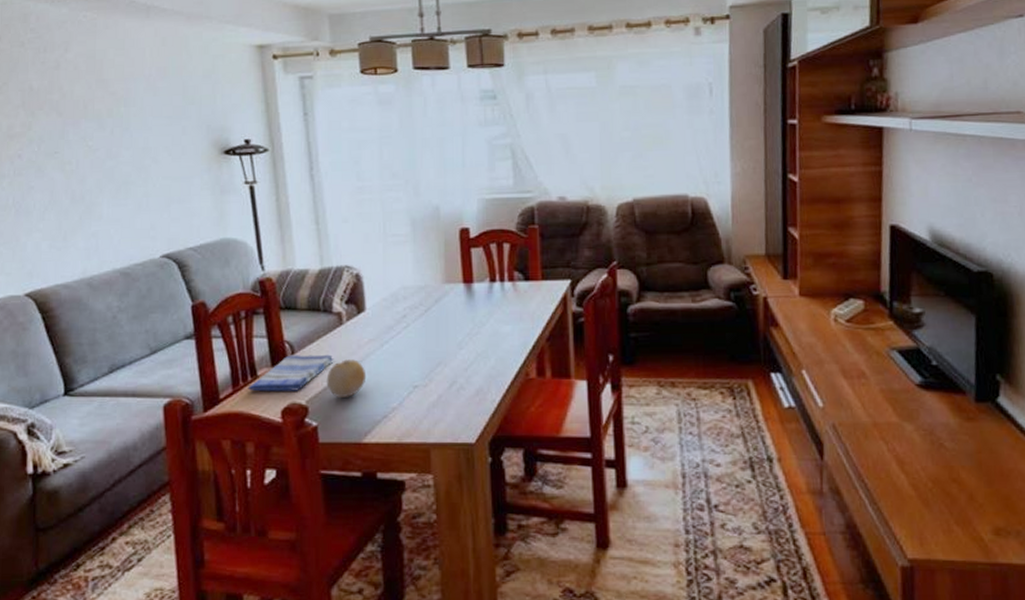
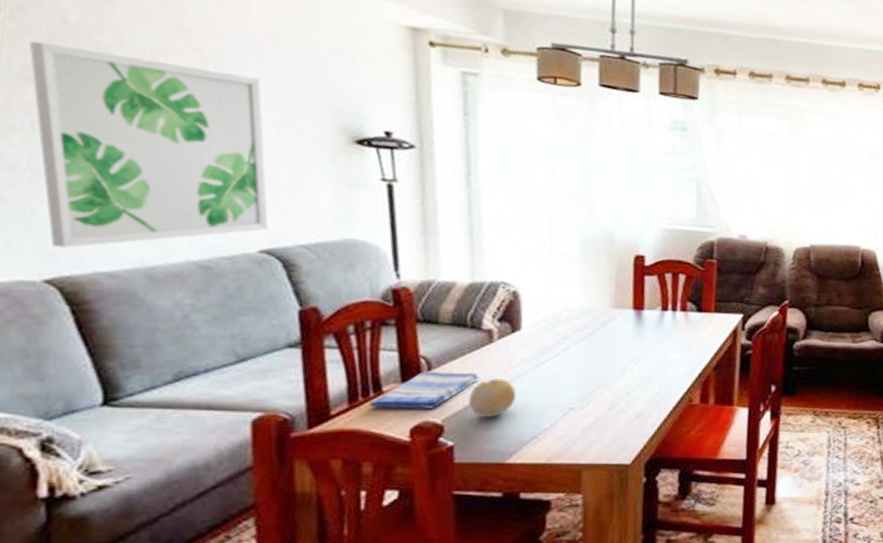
wall art: none [10,106,166,267] -> present [28,41,269,248]

